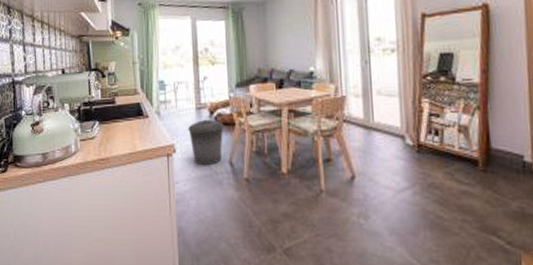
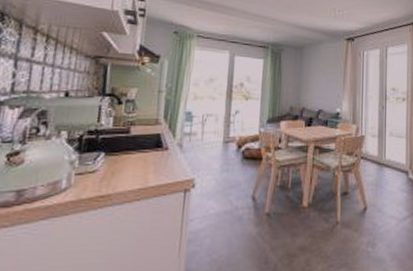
trash can: present [188,119,224,166] -> none [212,153,251,202]

